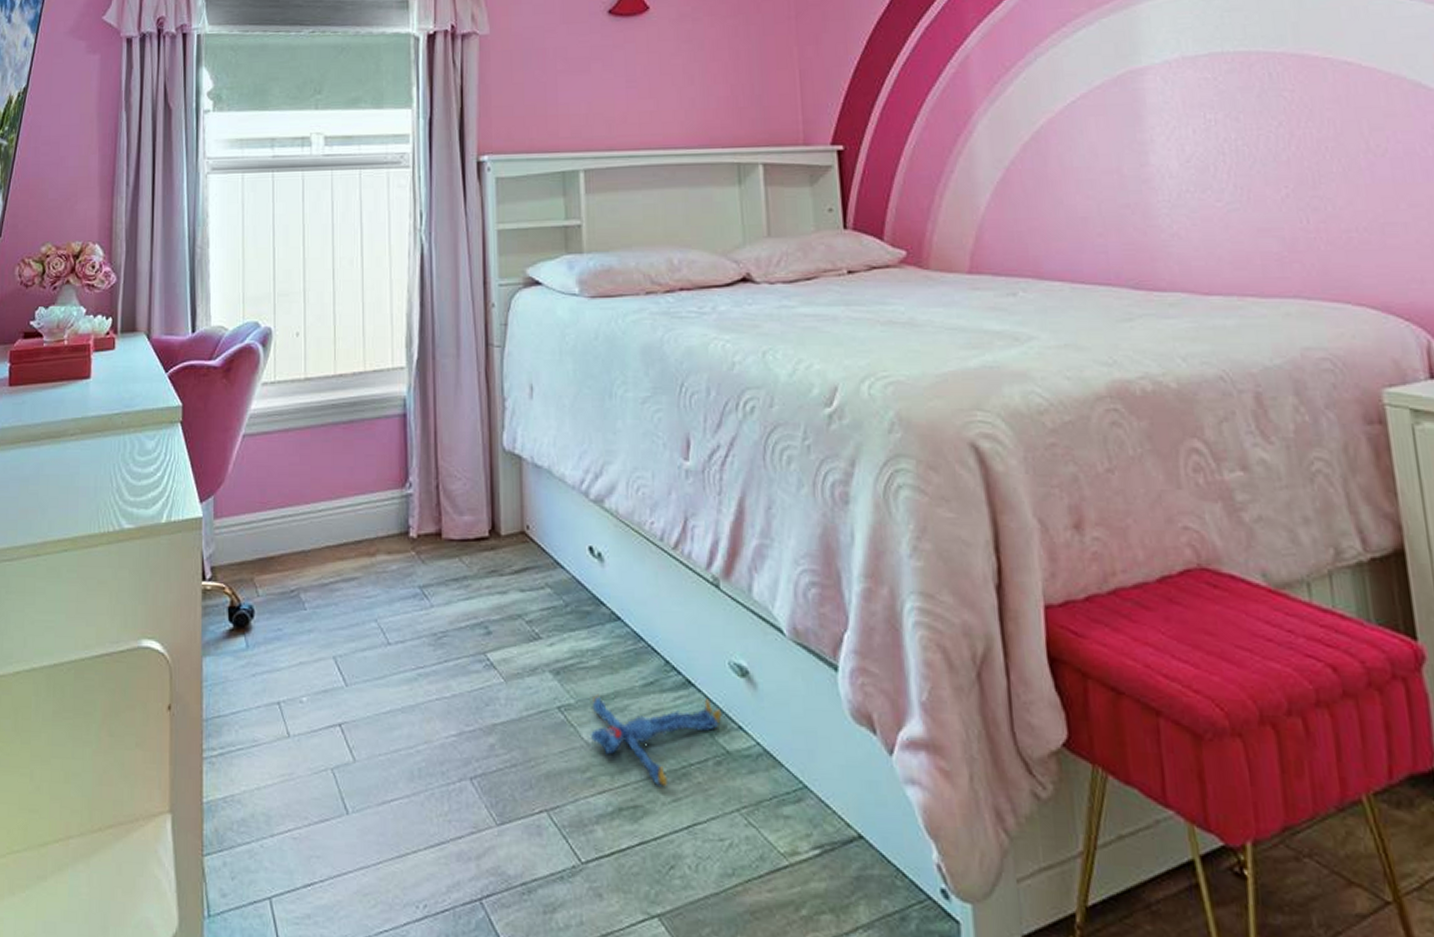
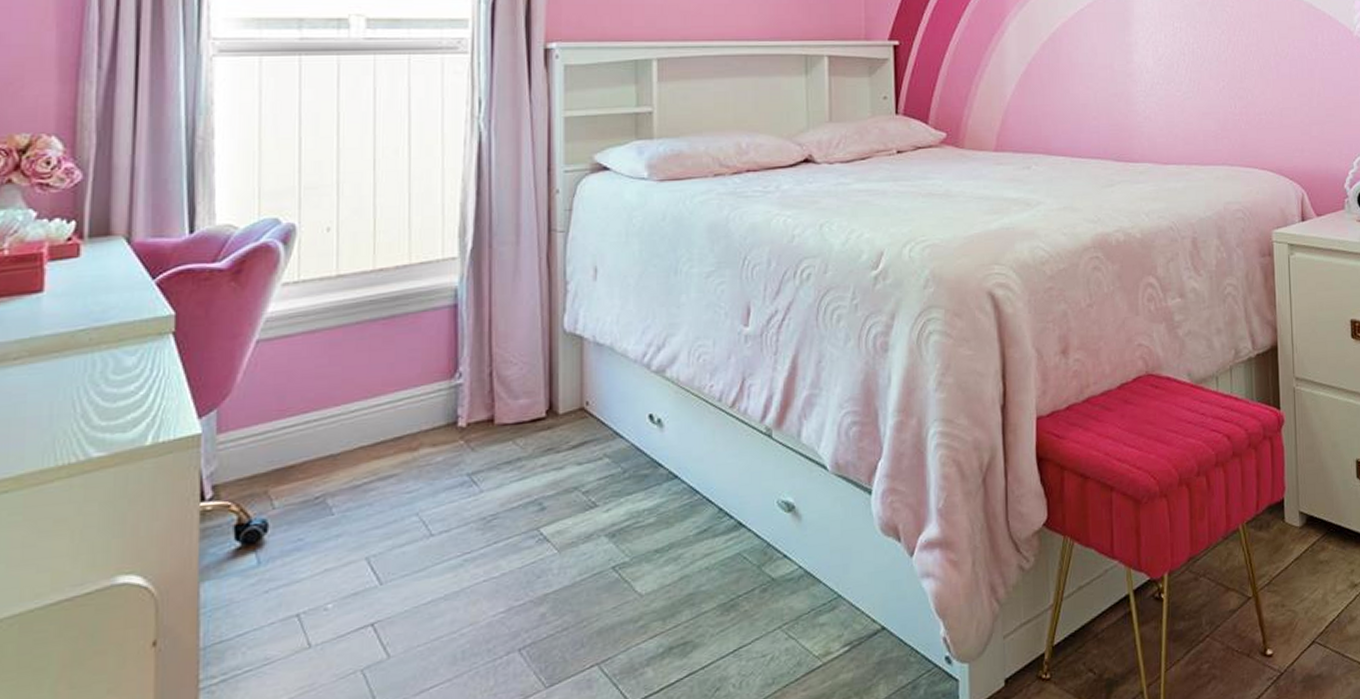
plush toy: present [590,694,722,787] -> none [643,536,769,621]

